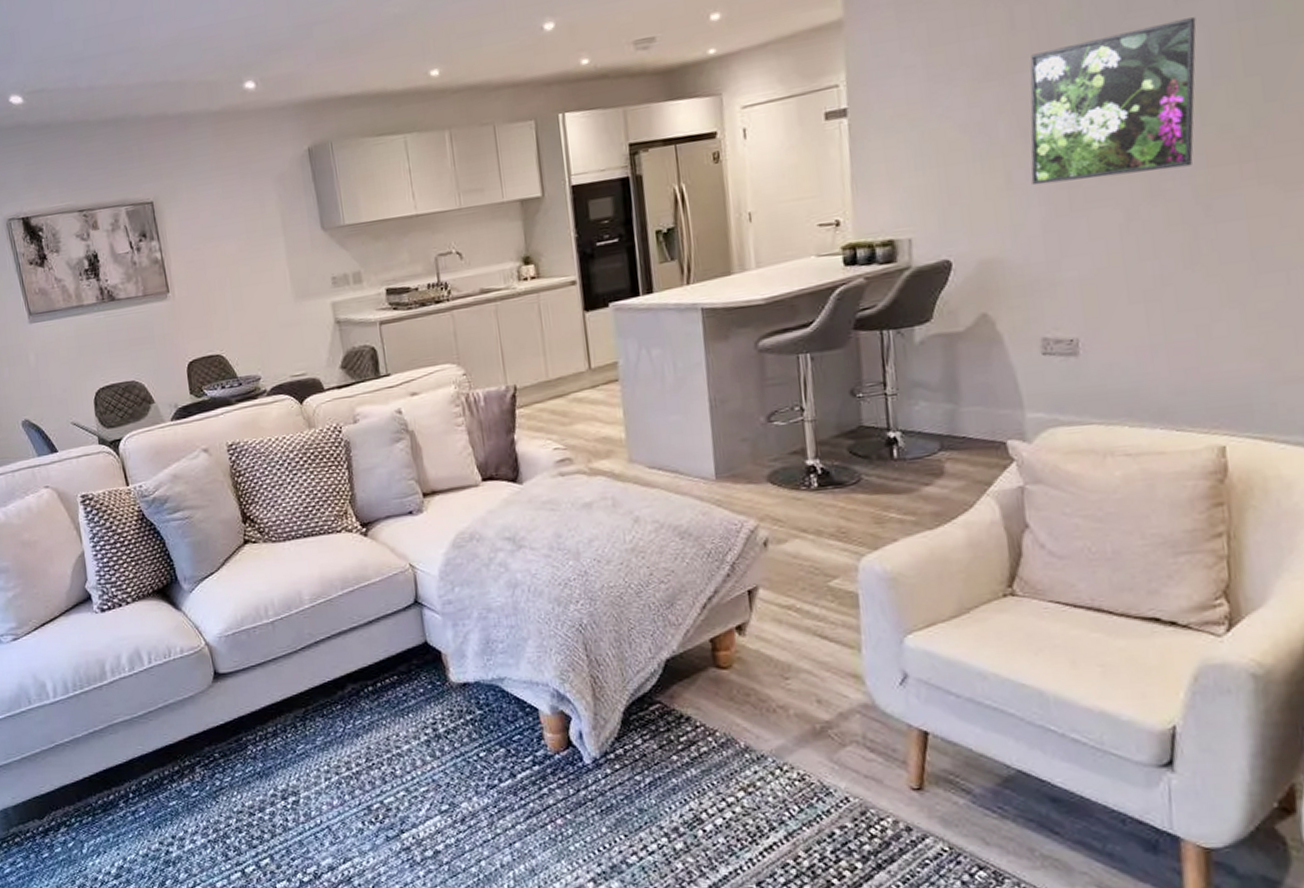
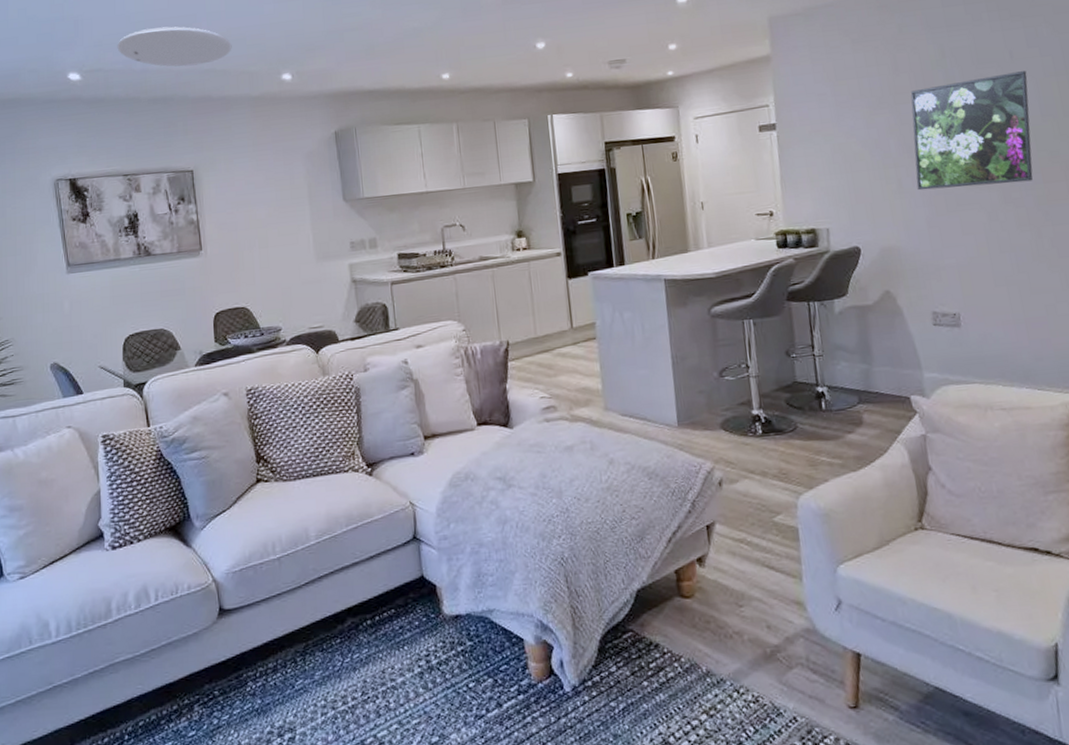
ceiling light: none [59,32,186,82] -> present [117,26,232,67]

